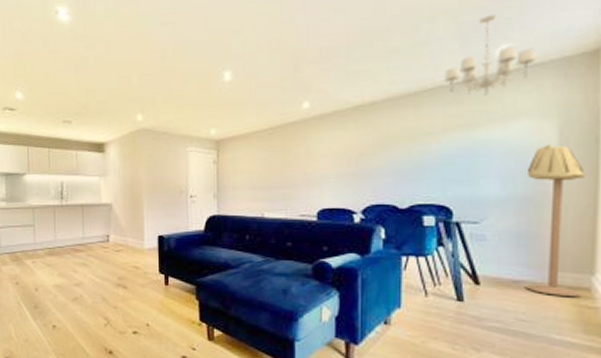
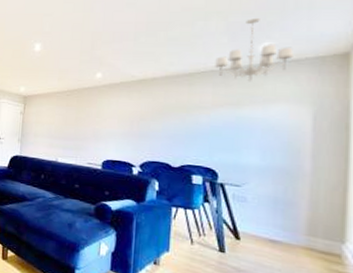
floor lamp: present [525,143,585,296] -> none [280,126,336,261]

